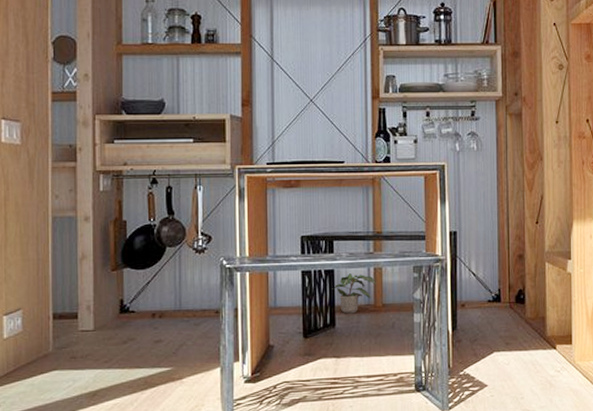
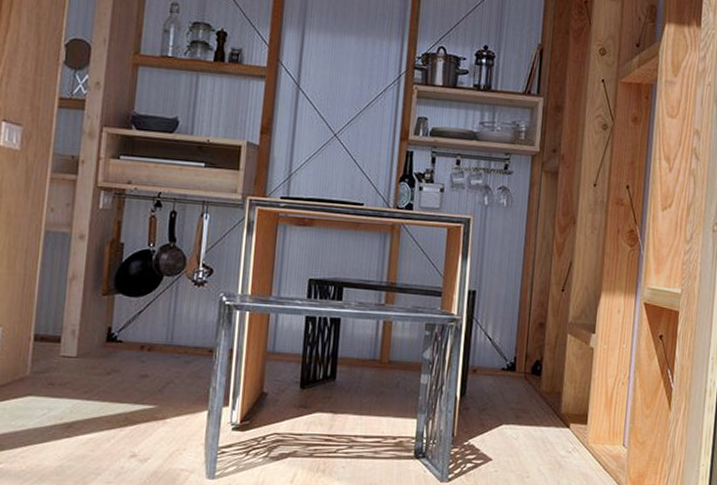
potted plant: present [332,274,376,314] -> none [336,324,384,368]

